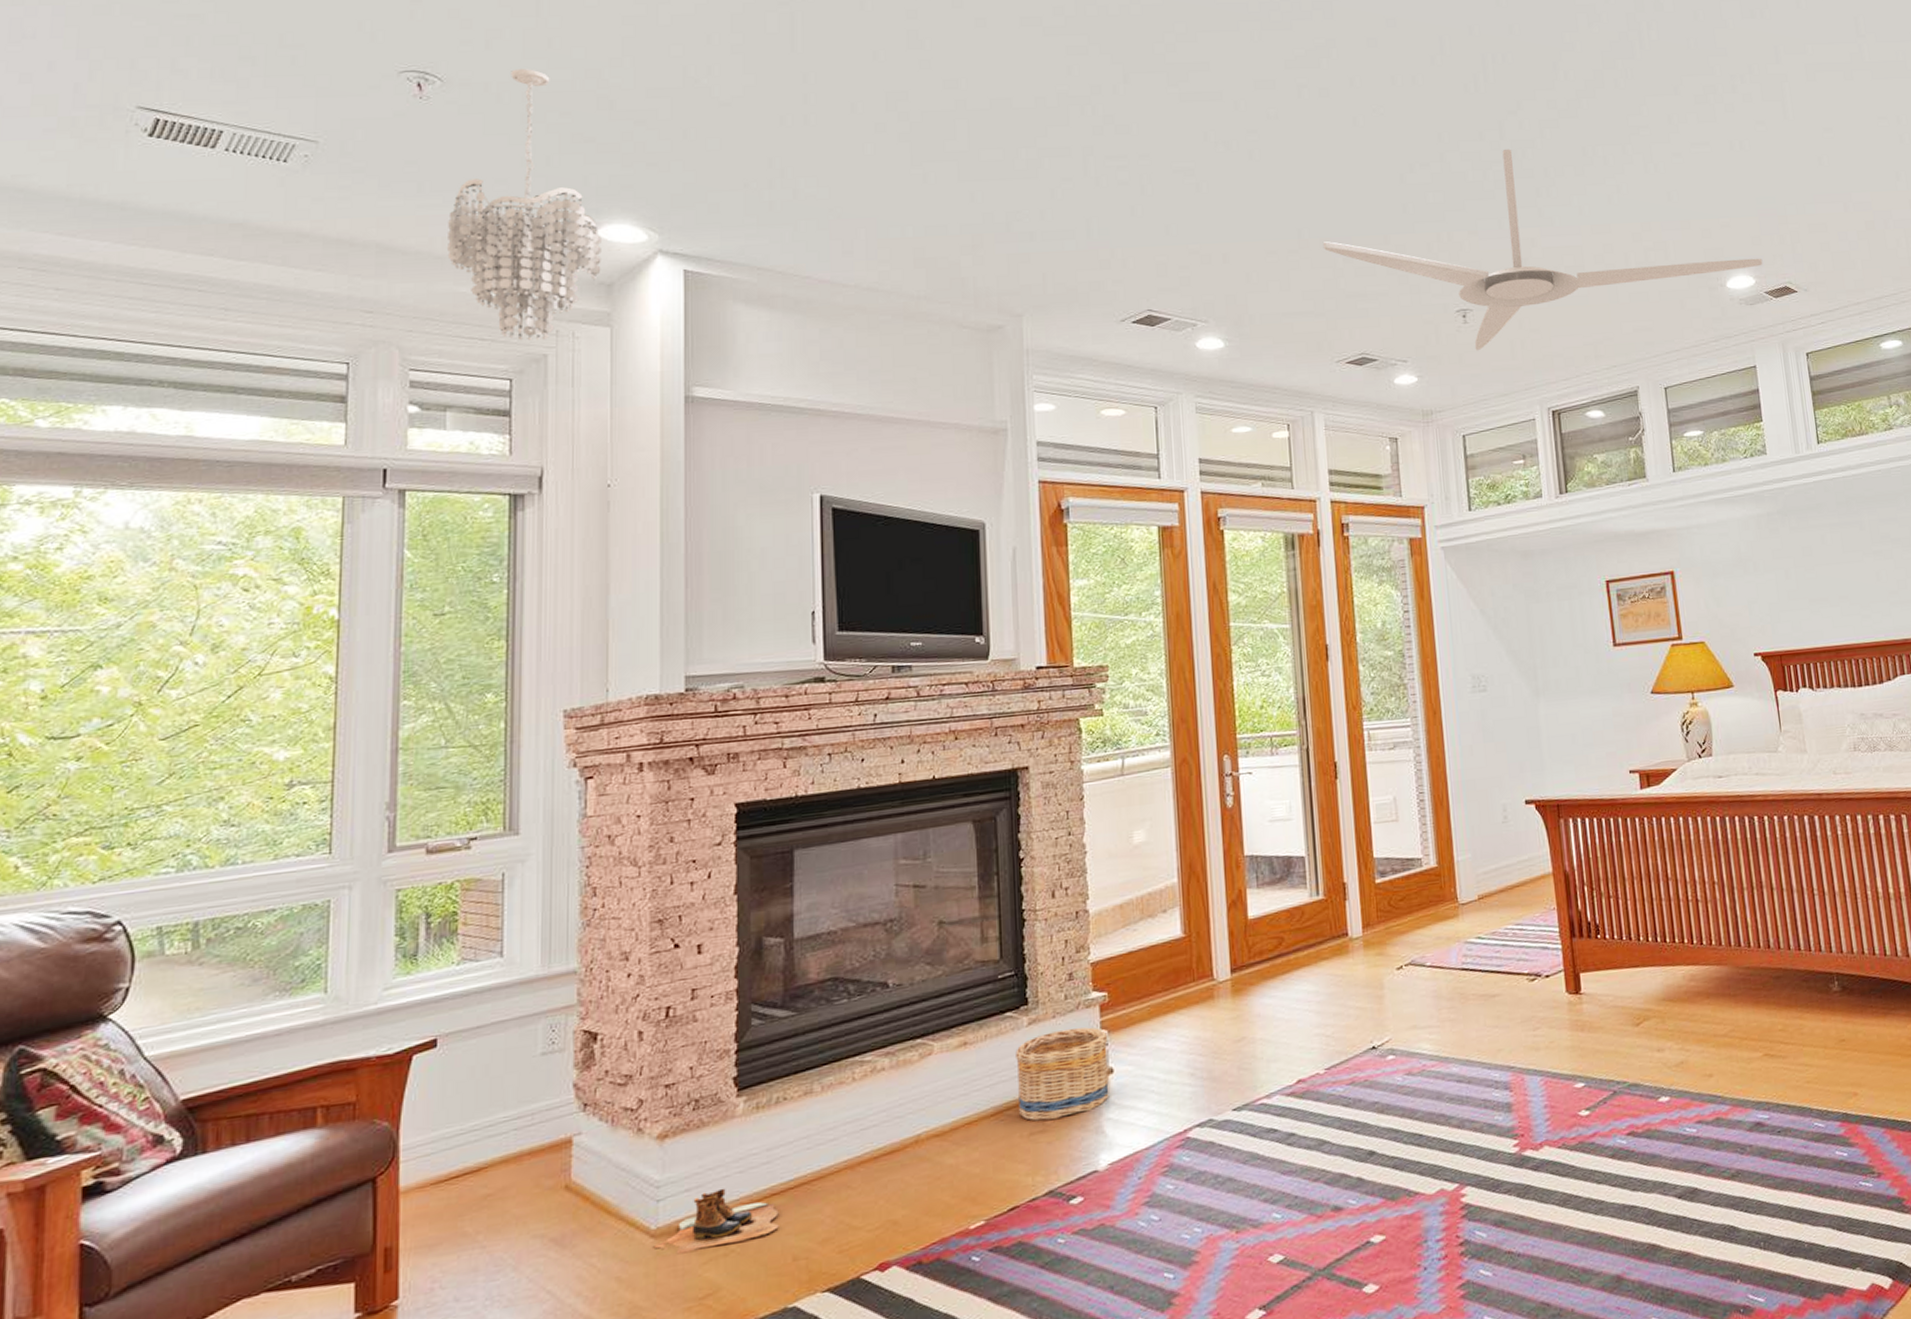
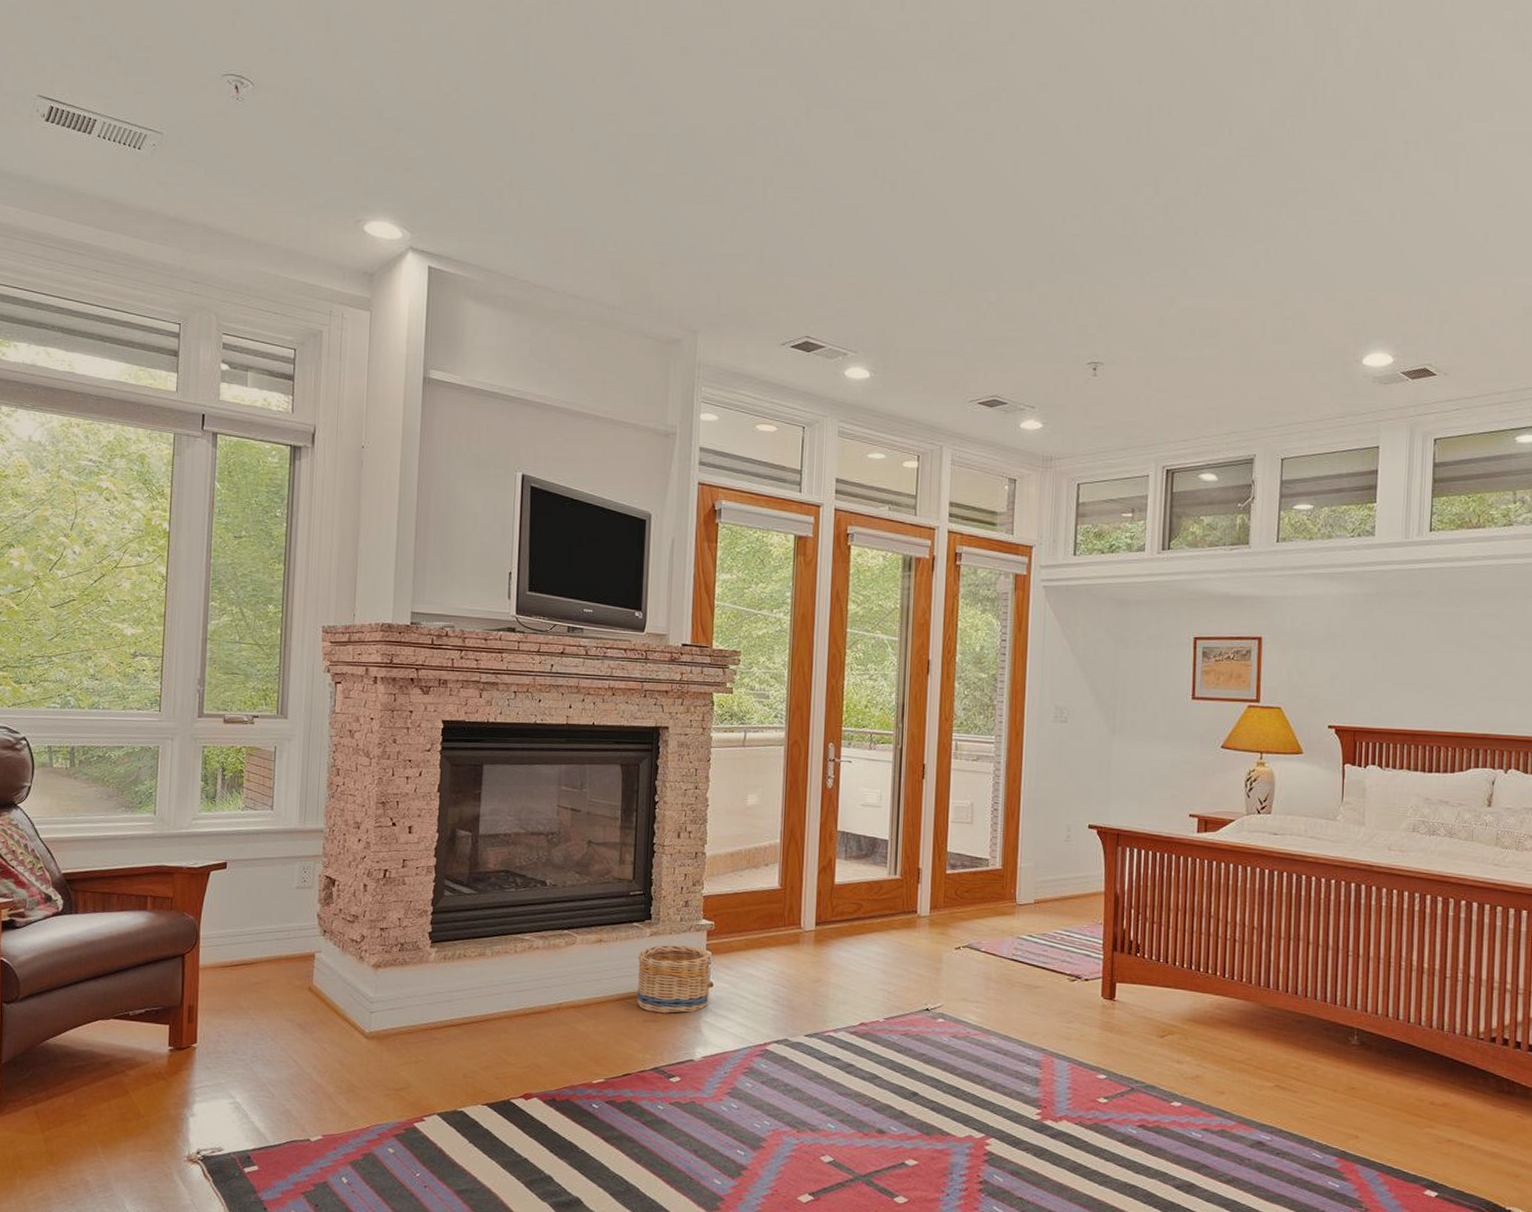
chandelier: present [447,69,602,341] -> none [253,77,367,318]
boots: present [653,1188,779,1255] -> none [366,1013,455,1055]
ceiling fan: present [1322,148,1763,351] -> none [970,204,1405,404]

